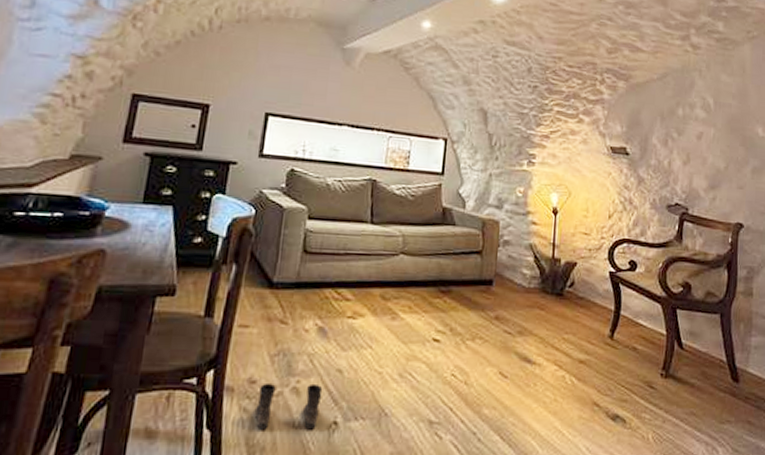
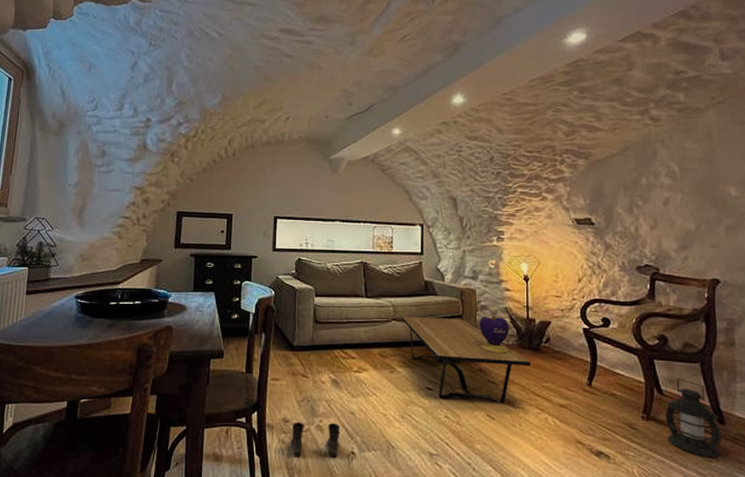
coffee table: none [411,249,552,359] -> present [401,316,530,403]
decorative container: none [499,241,533,299] -> present [479,306,510,354]
lantern: none [683,331,735,420] -> present [665,378,721,459]

